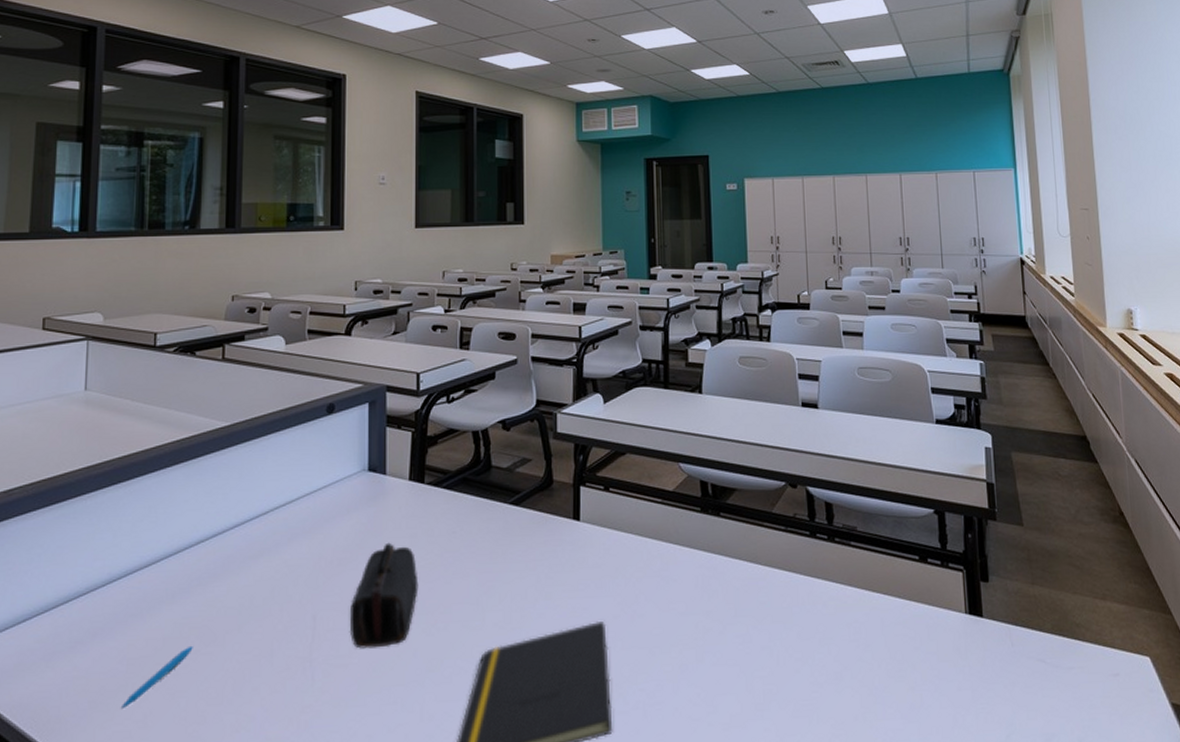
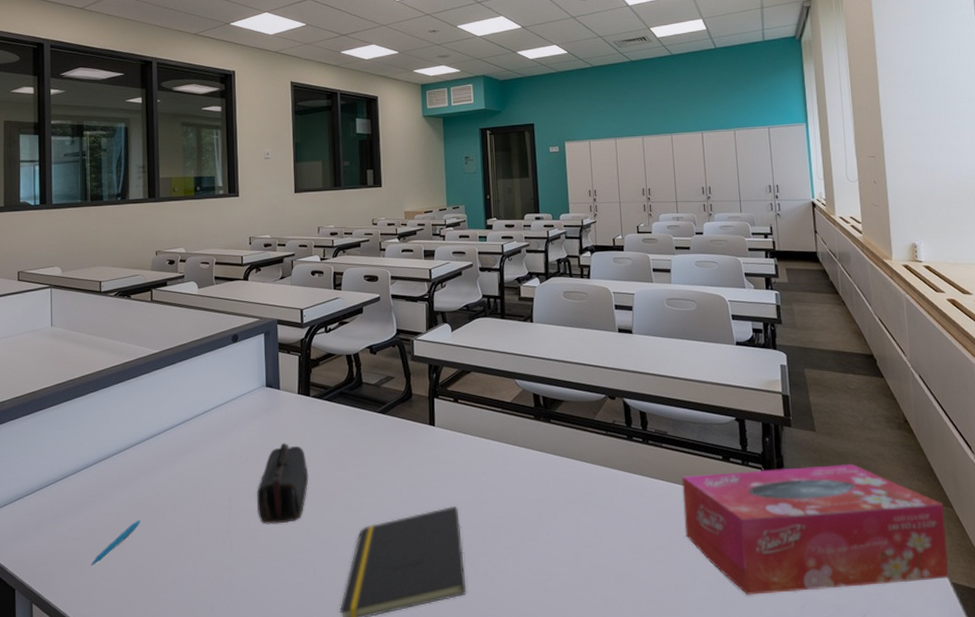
tissue box: none [872,563,1169,724] -> present [681,463,950,595]

